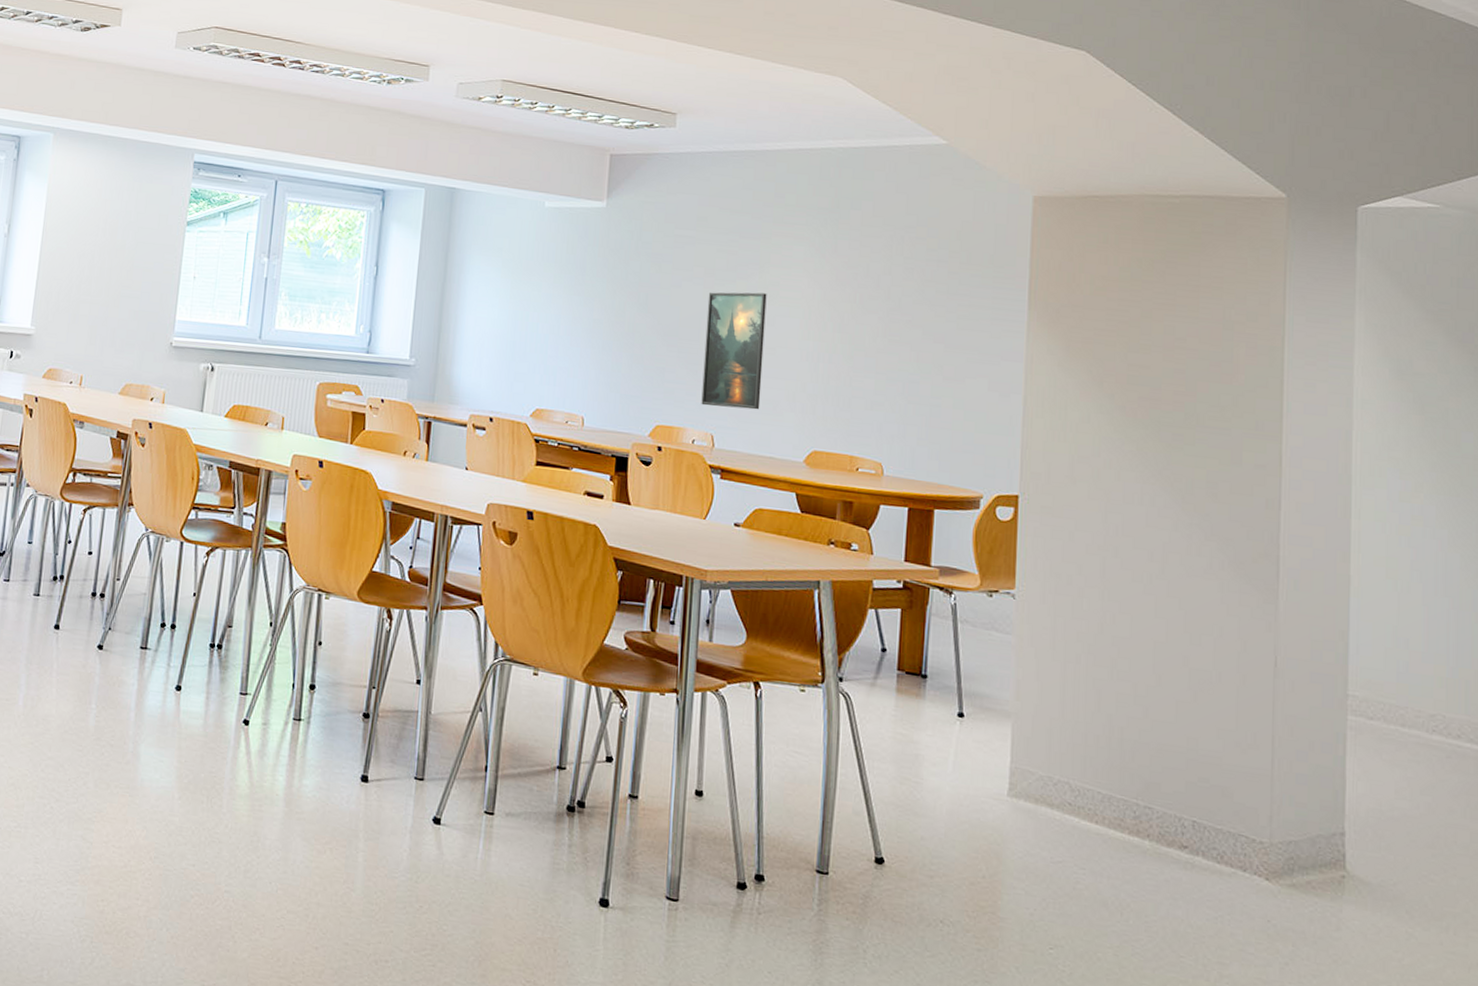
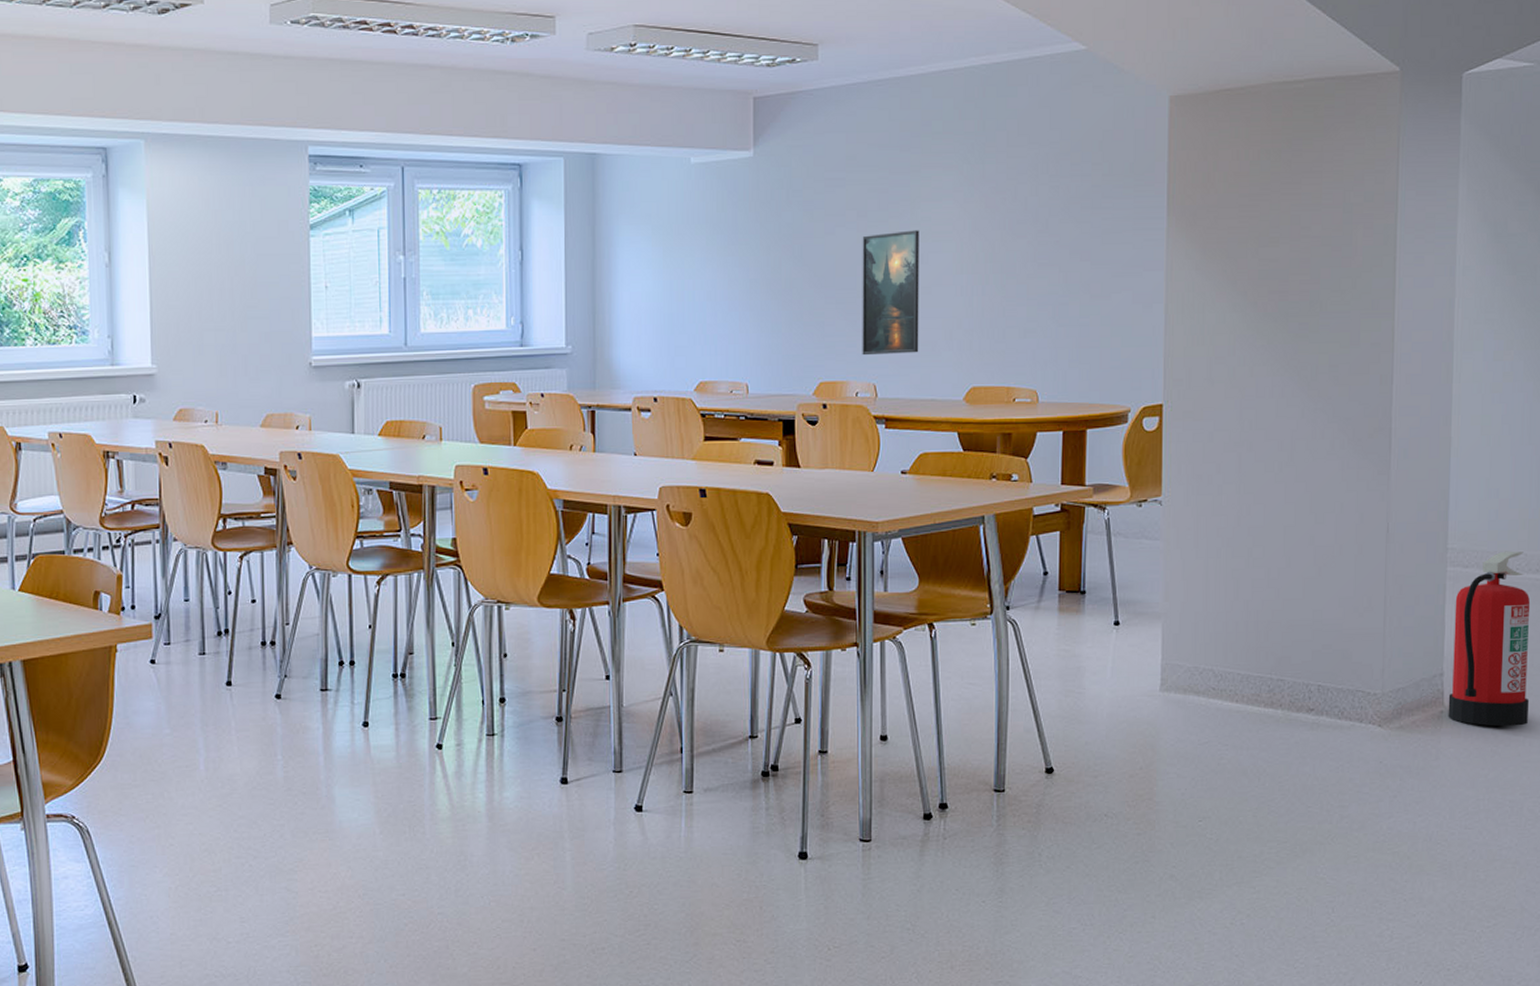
fire extinguisher: none [1351,708,1452,910] -> present [1448,551,1531,727]

